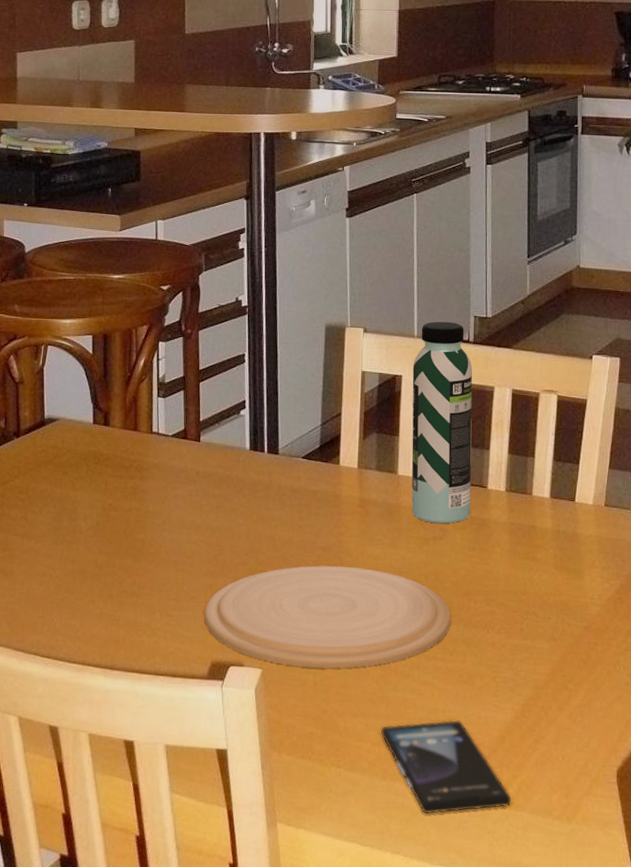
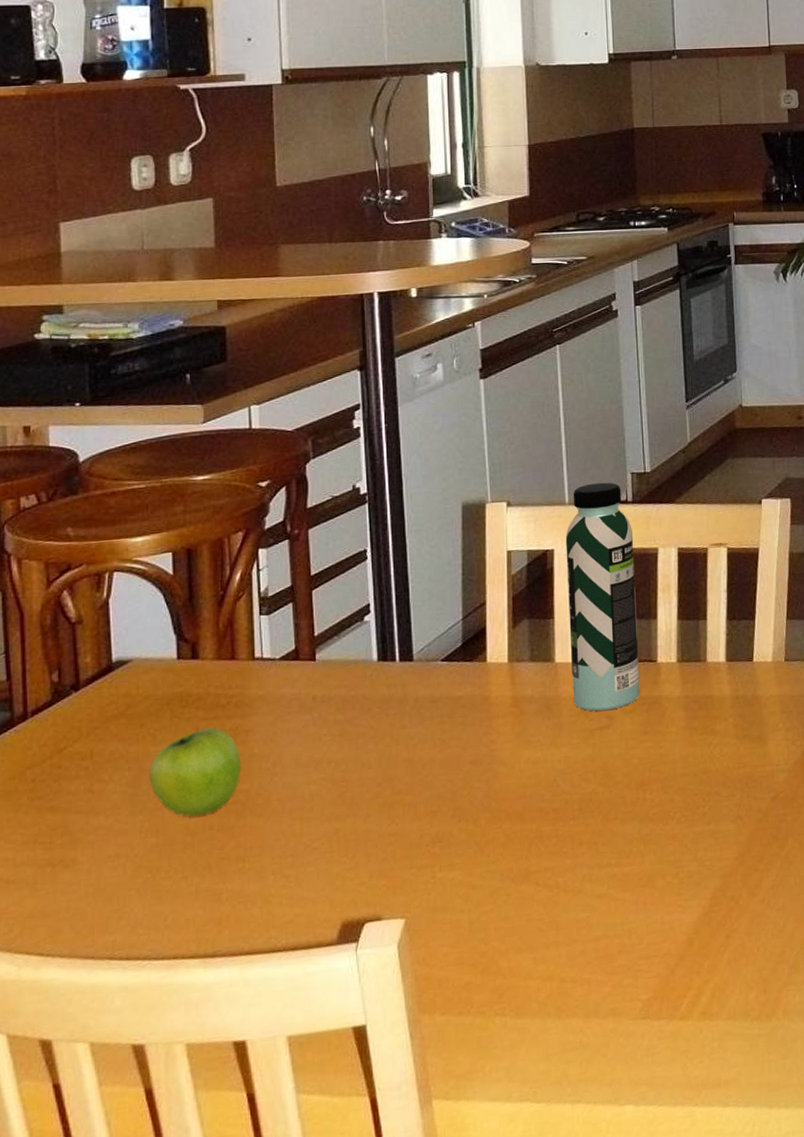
fruit: none [69,483,139,554] -> present [149,727,242,817]
plate: present [204,565,451,669] -> none [330,776,625,909]
smartphone: present [380,720,512,814] -> none [550,931,705,1048]

